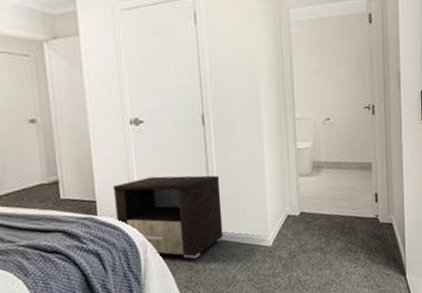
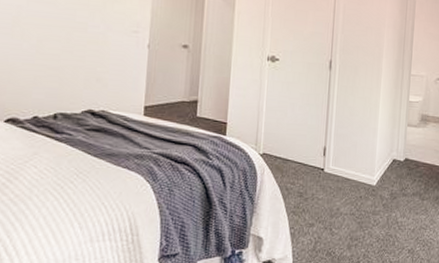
nightstand: present [112,175,224,259] -> none [242,108,338,187]

